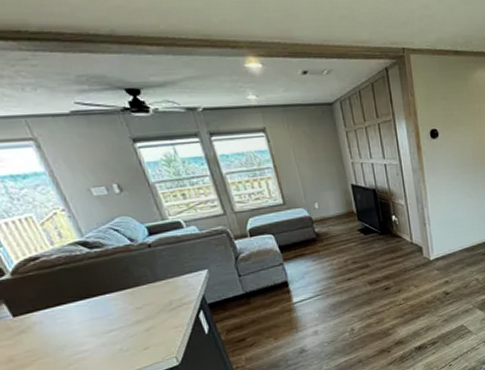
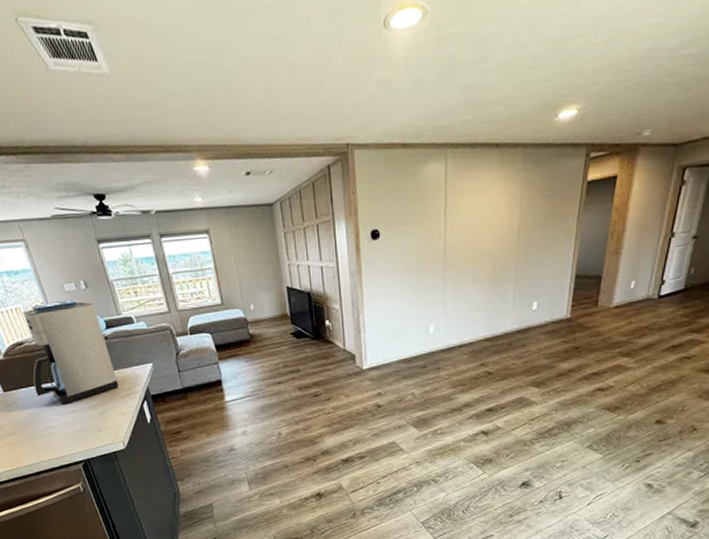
coffee maker: none [36,205,168,325] -> present [23,300,119,405]

